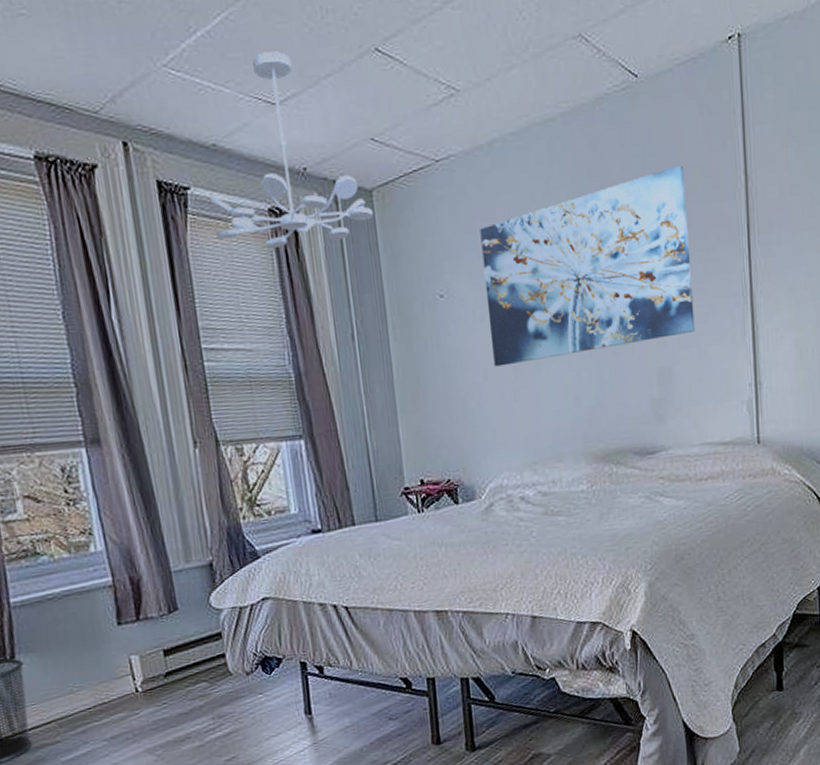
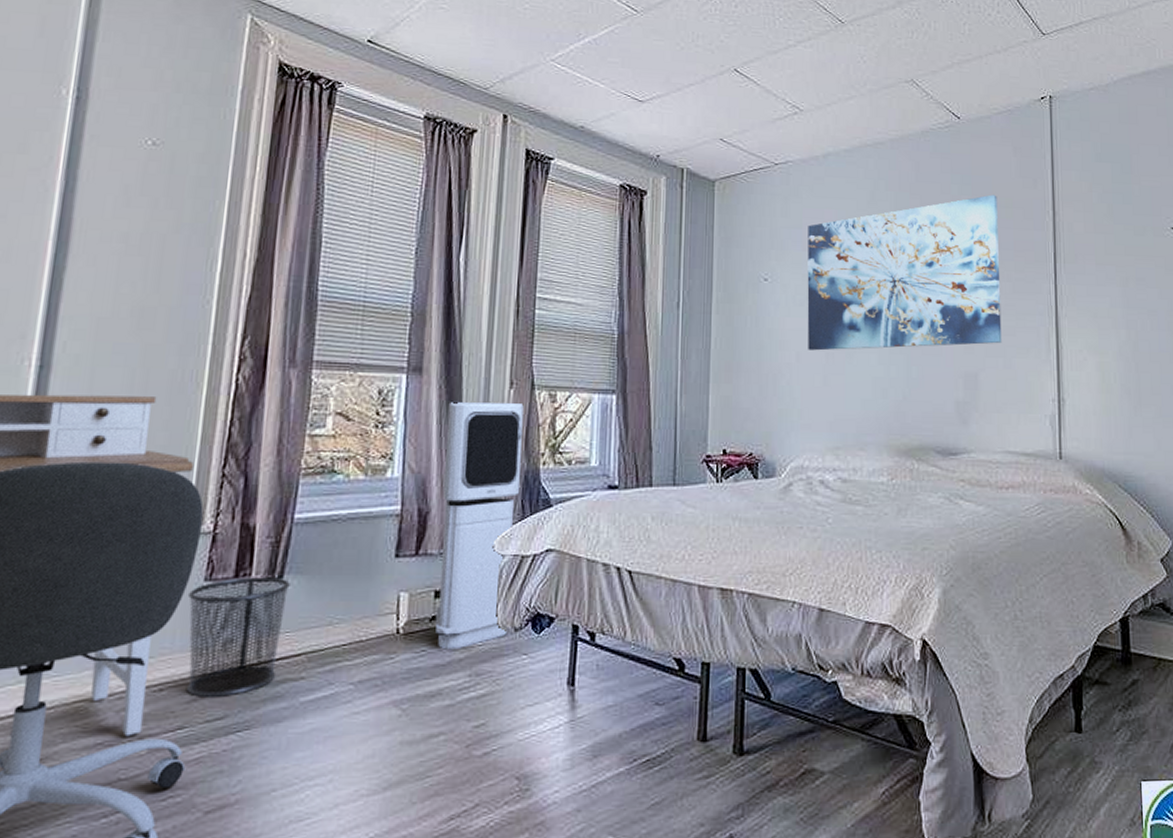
air purifier: none [135,462,240,700] -> present [435,402,524,650]
ceiling light: present [209,51,374,250] -> none [569,60,713,219]

